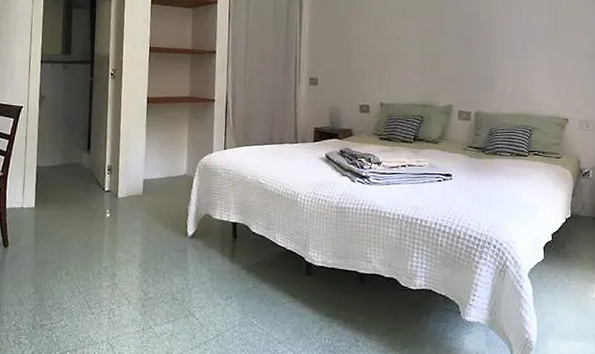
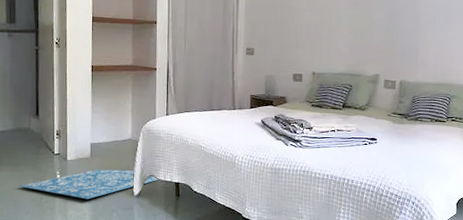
rug: none [66,207,217,241] -> present [19,169,161,200]

